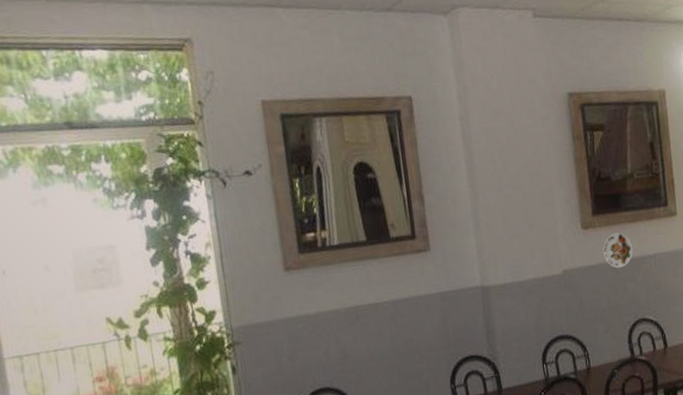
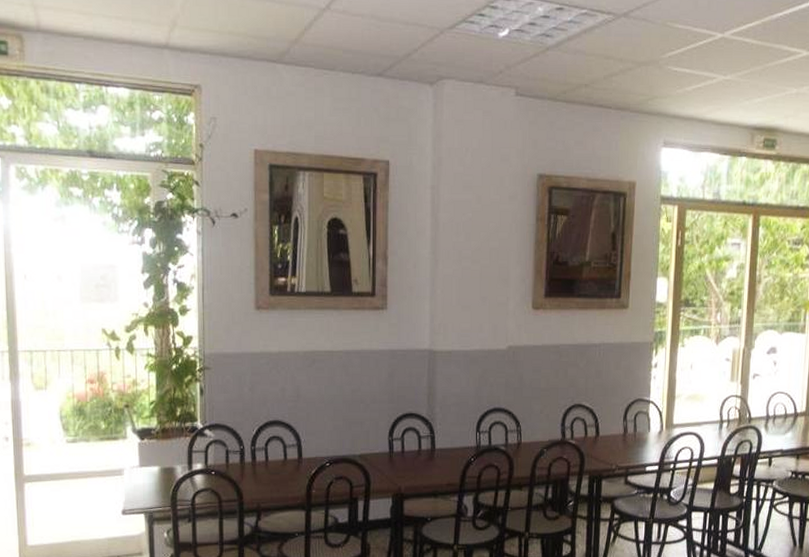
decorative plate: present [603,232,633,268] -> none [550,317,579,352]

